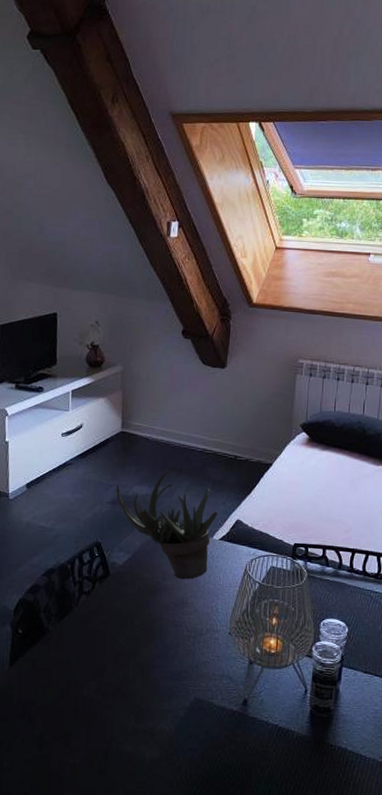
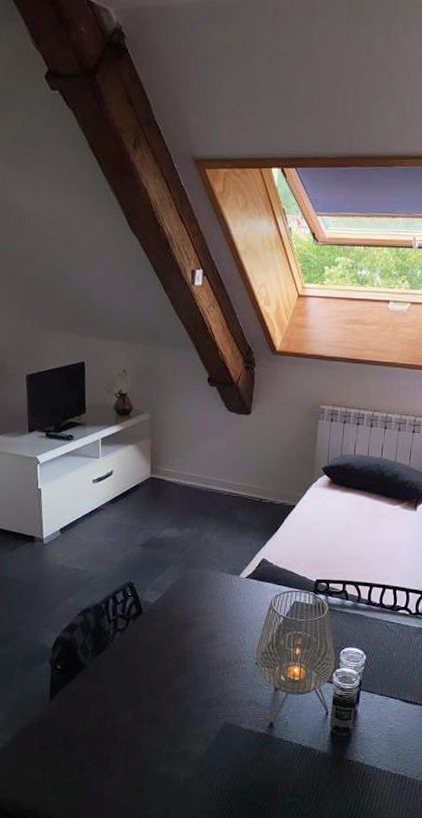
succulent plant: present [116,470,218,580] -> none [146,513,245,616]

